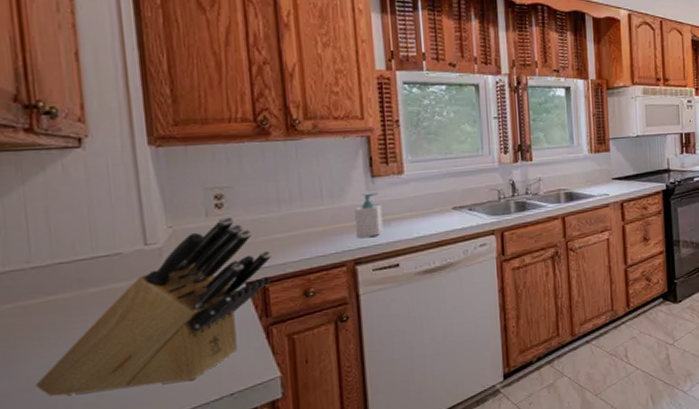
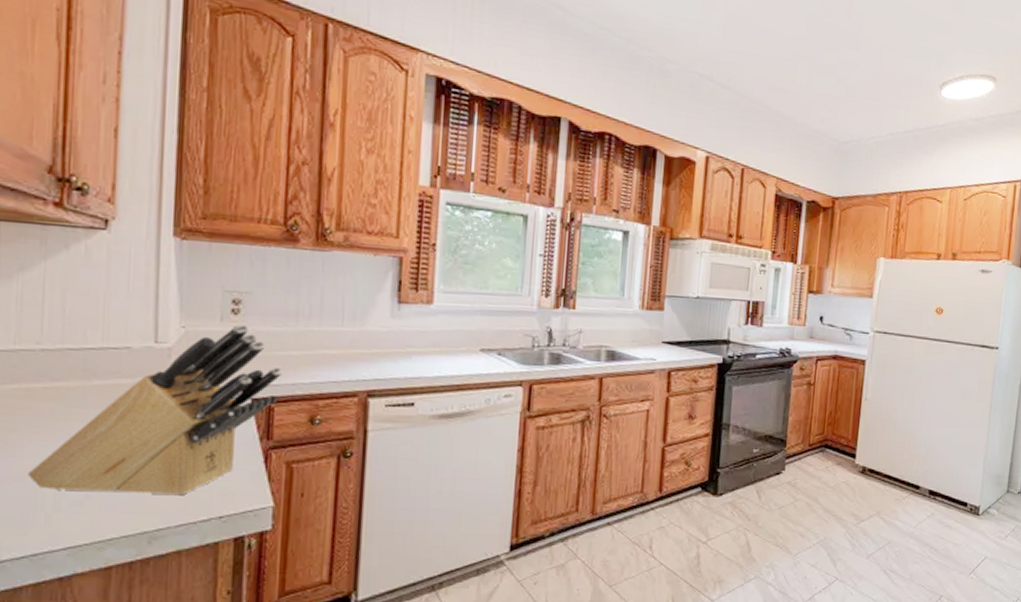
soap bottle: present [355,192,384,238] -> none [374,320,405,369]

